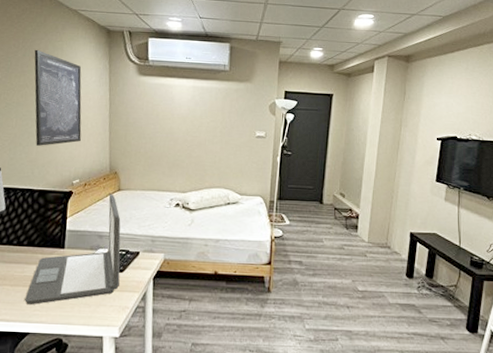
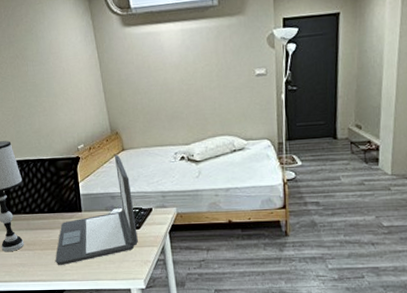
wall art: present [34,49,82,146] -> none [17,16,78,116]

